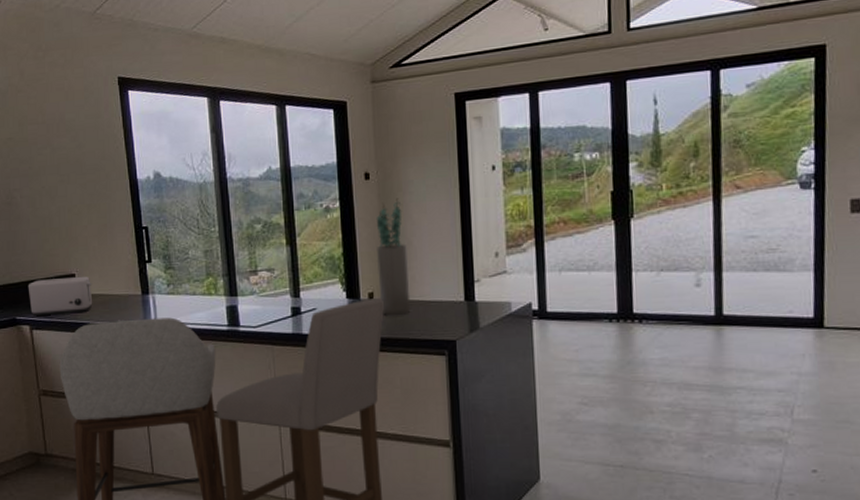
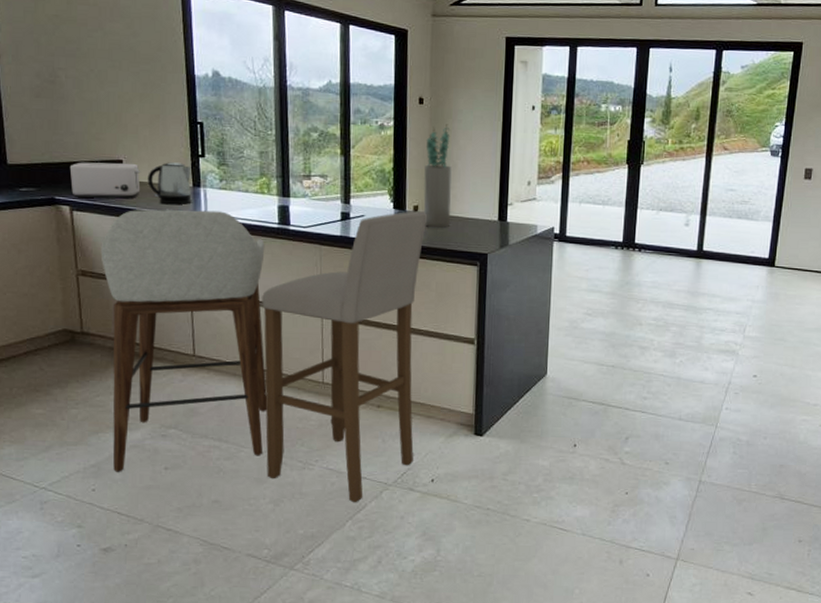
kettle: none [99,270,142,316] -> present [147,162,192,205]

